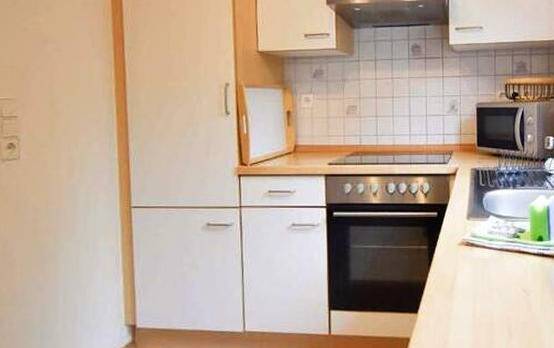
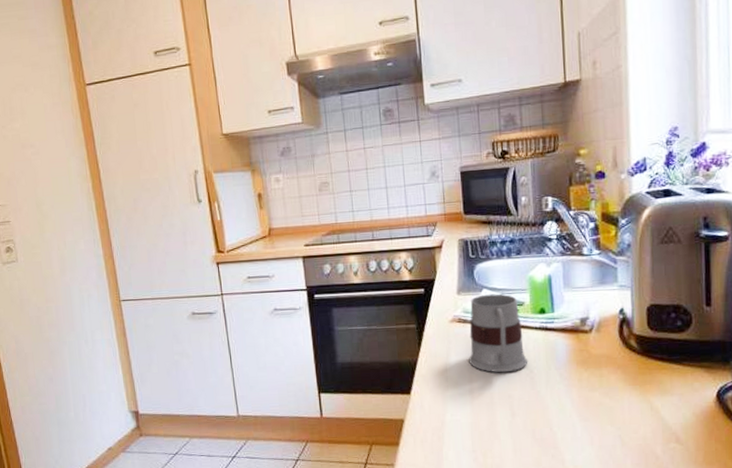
mug: none [473,221,526,295] -> present [469,293,528,373]

